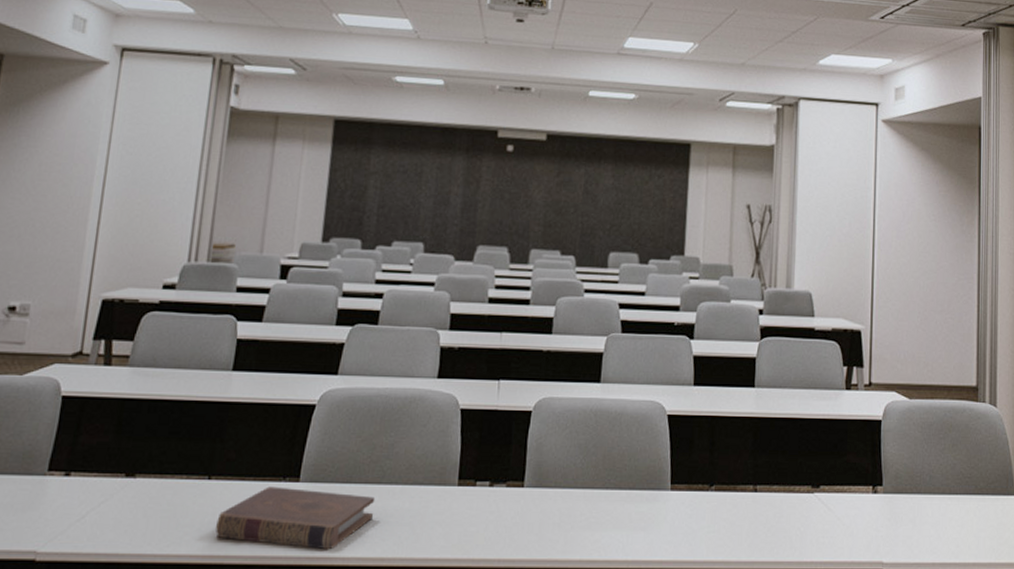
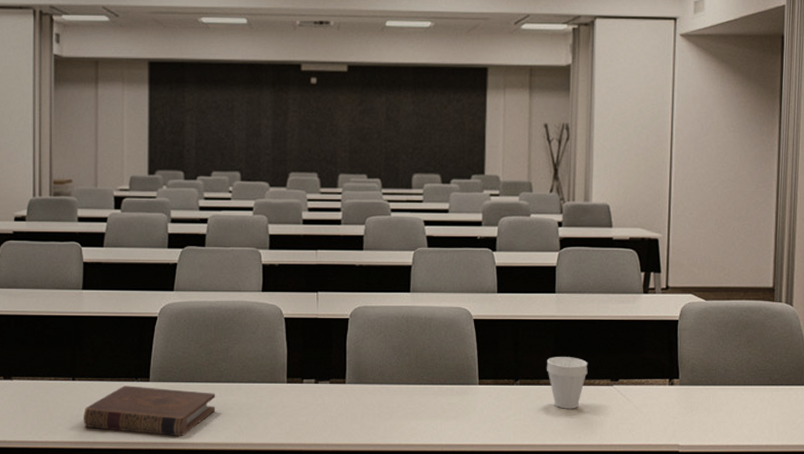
cup: none [744,459,788,520] -> present [547,357,588,409]

